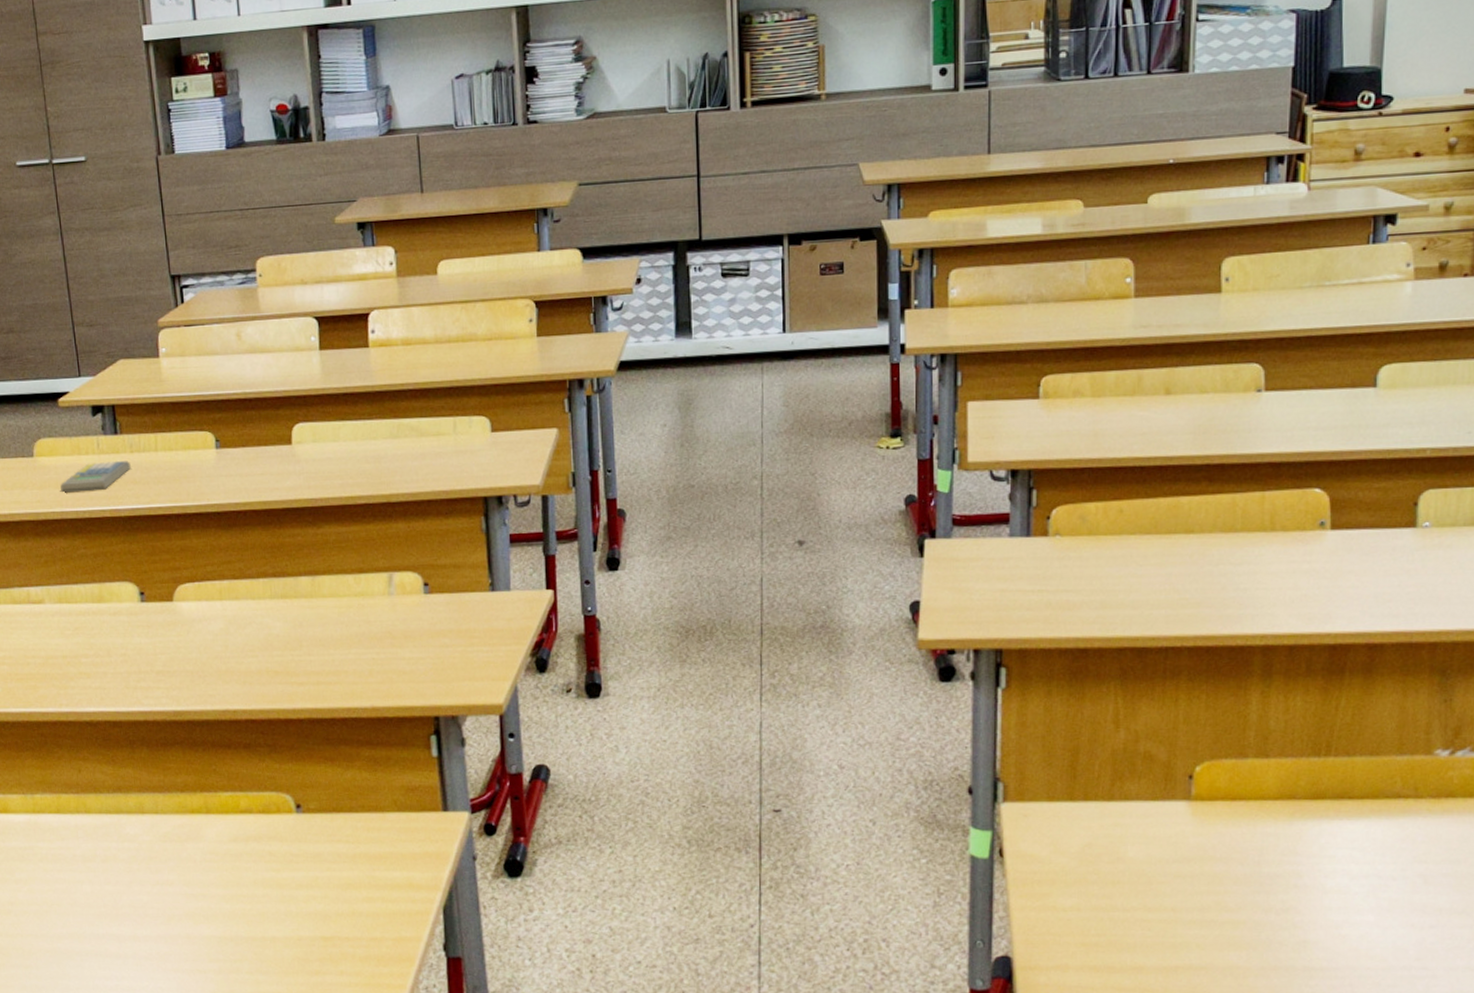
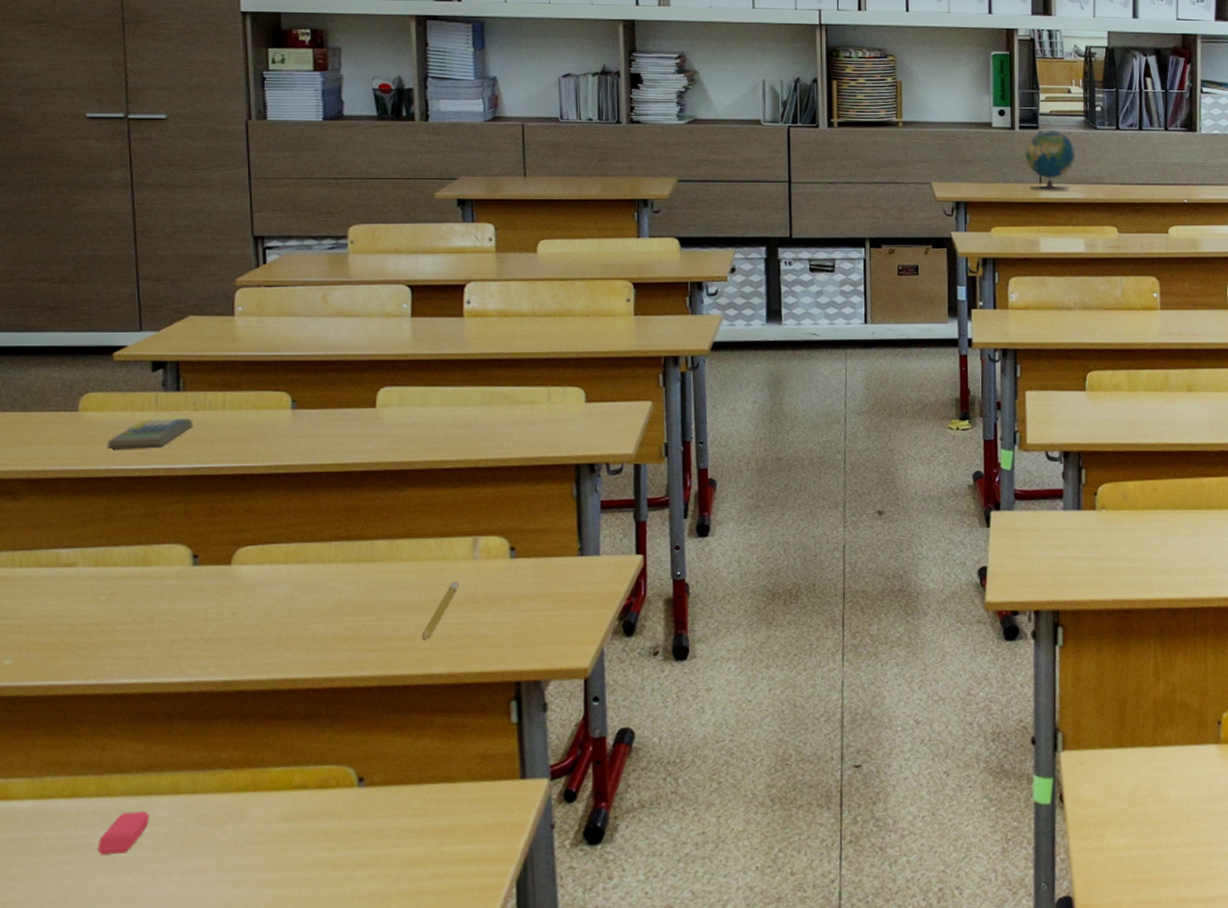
eraser: none [81,828,122,865] -> present [97,811,149,855]
pencil: none [346,616,378,674] -> present [423,581,459,640]
globe: none [969,85,1034,164] -> present [1024,128,1077,191]

